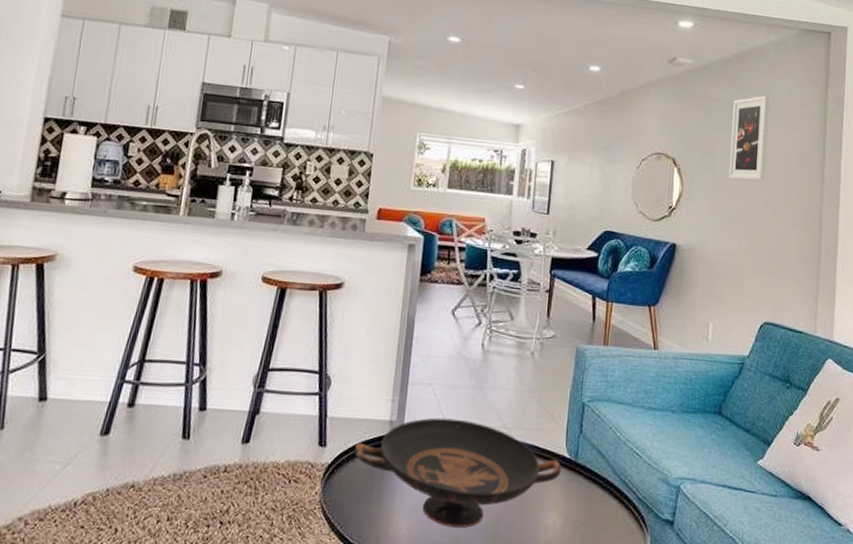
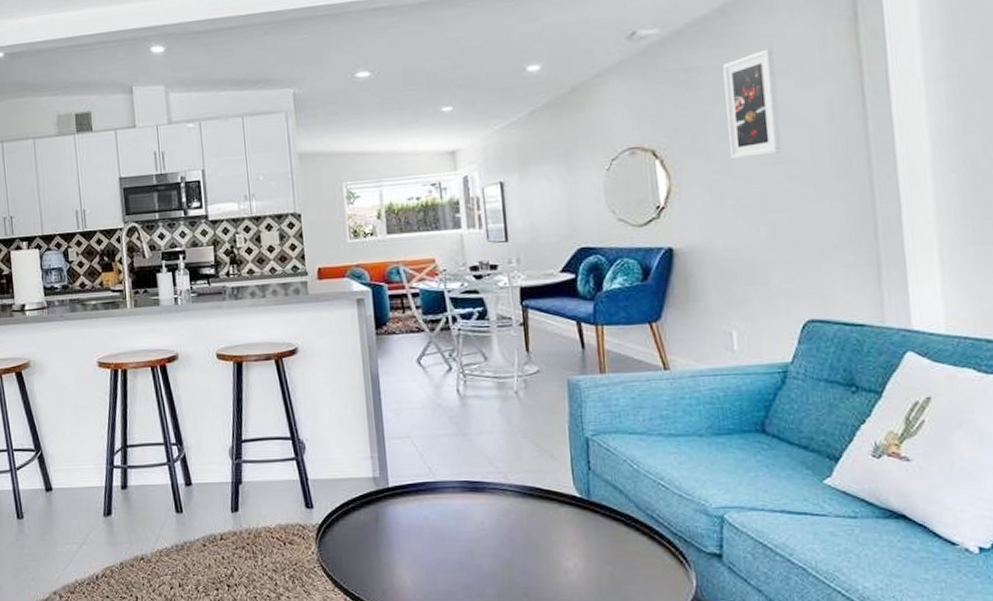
decorative bowl: present [354,417,562,528] -> none [341,468,574,576]

